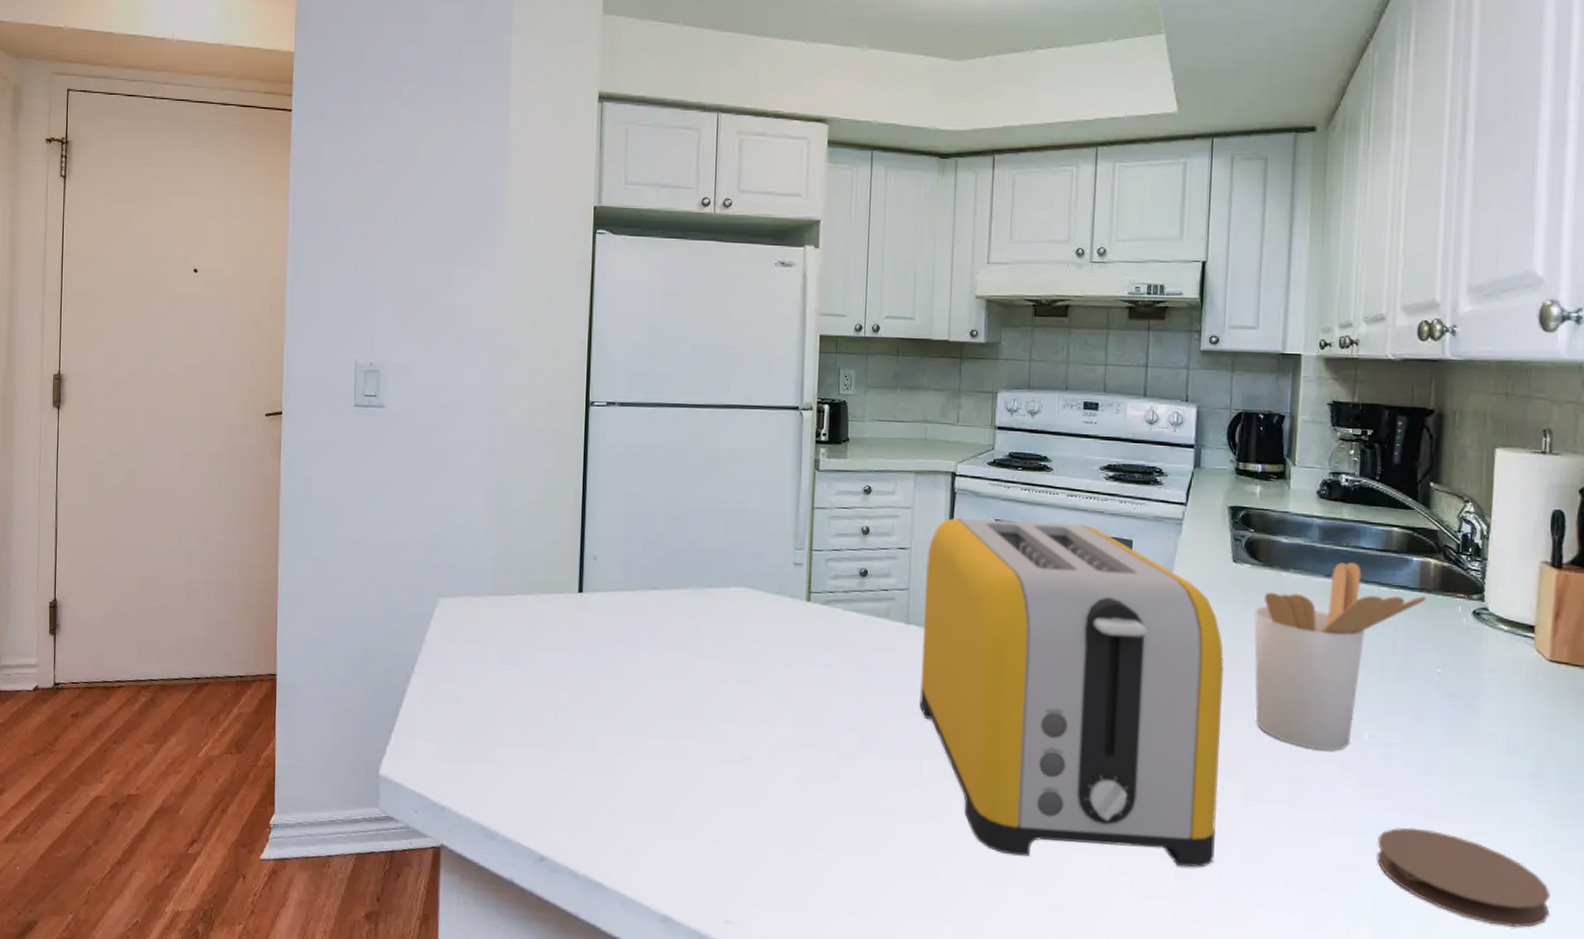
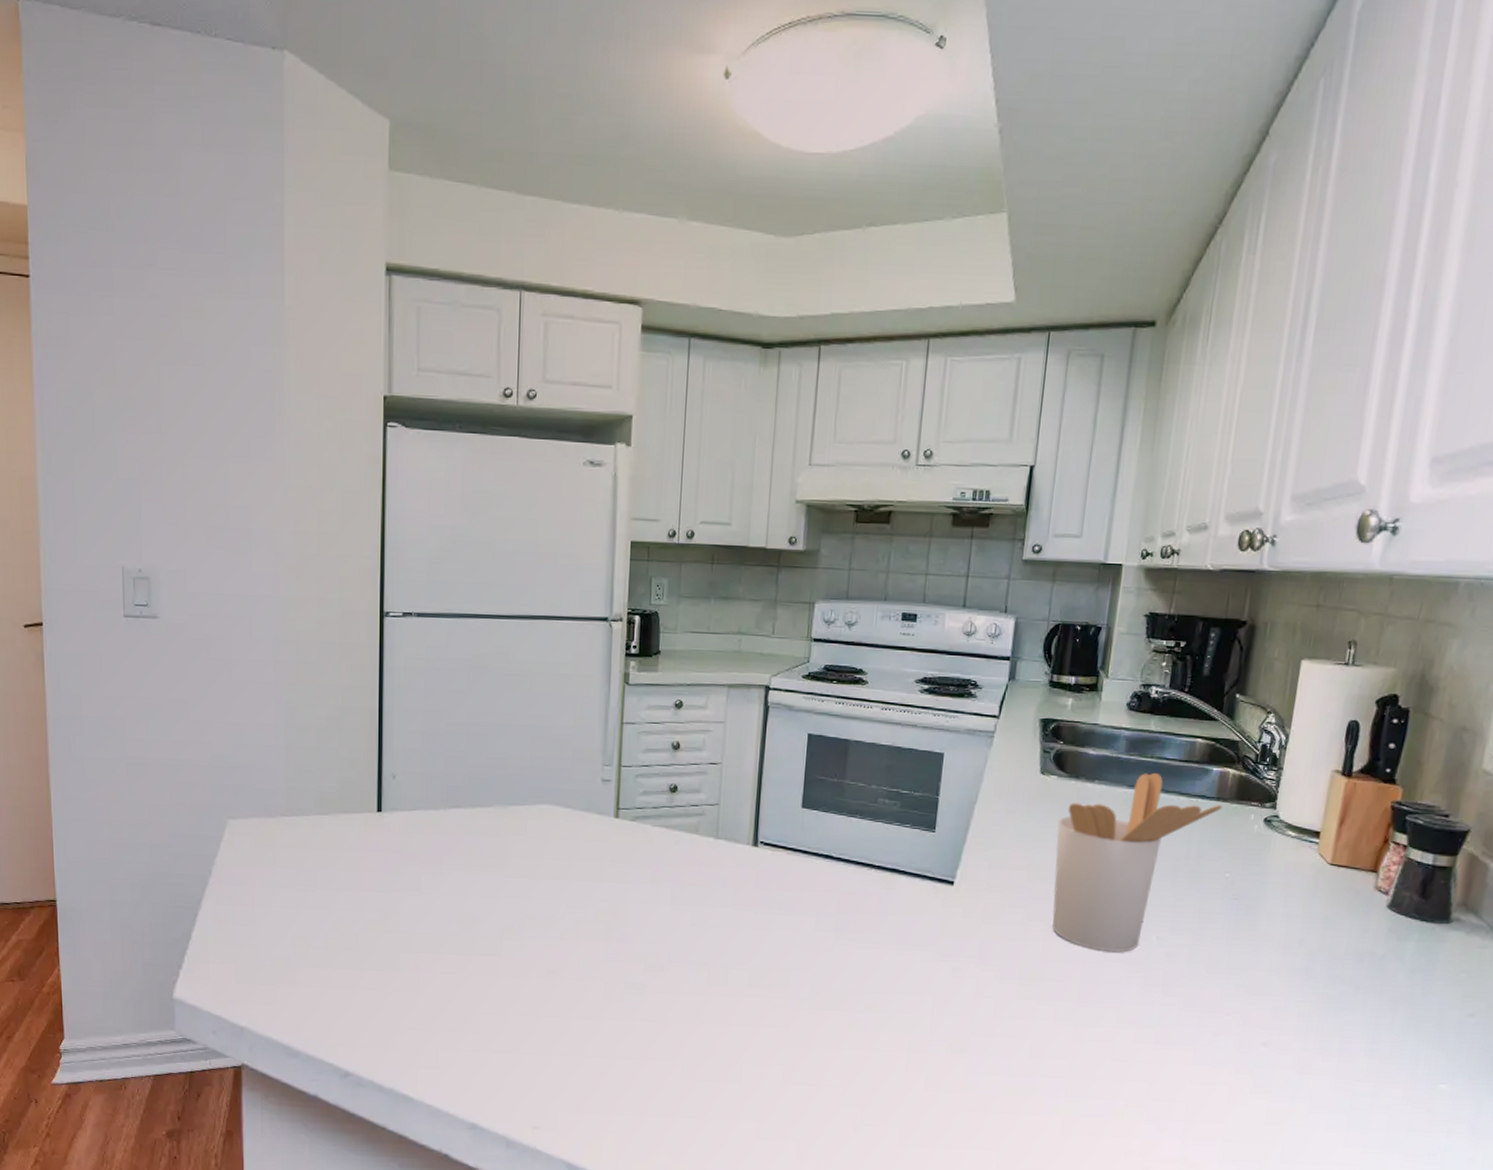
toaster: present [920,518,1224,867] -> none [727,733,1026,1063]
coaster: present [1377,827,1551,928] -> none [1154,1021,1308,1107]

